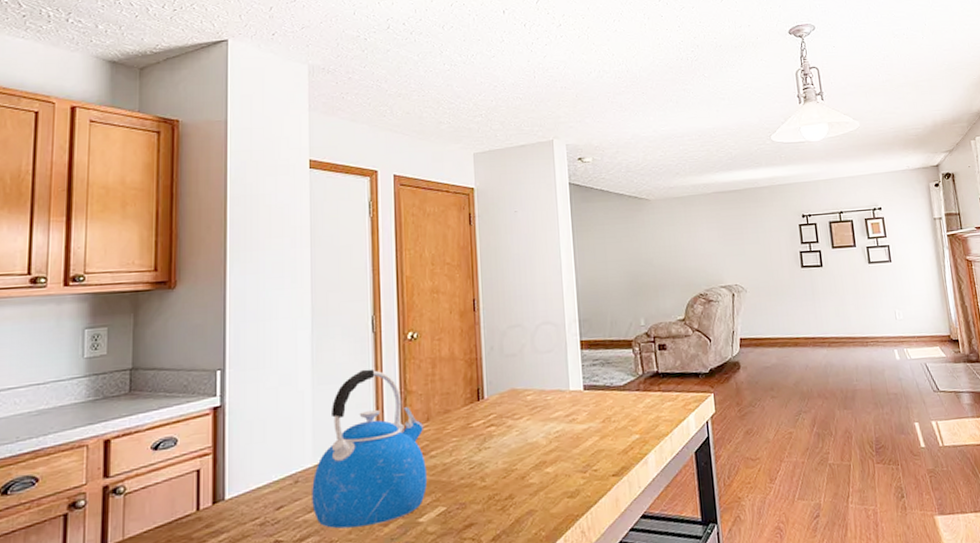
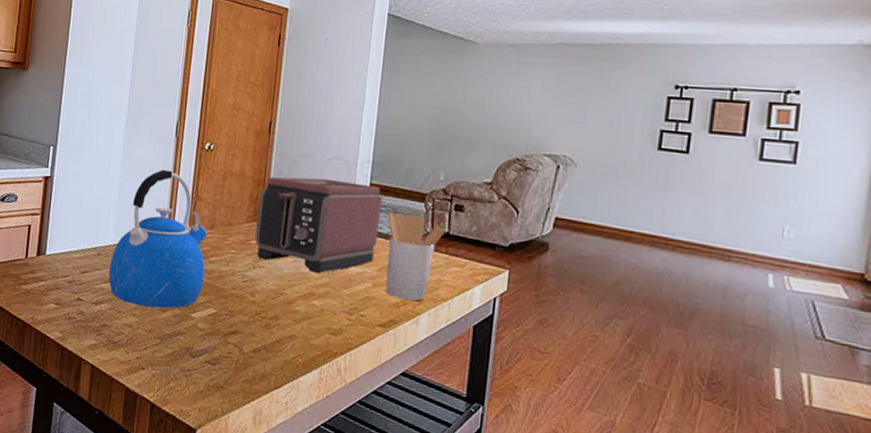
toaster: none [474,342,597,441] -> present [255,176,383,274]
utensil holder: none [601,361,655,444] -> present [385,211,446,301]

